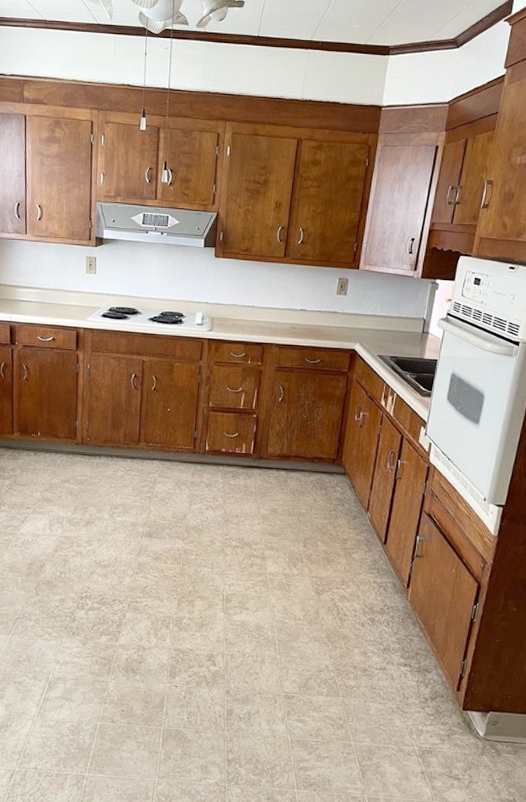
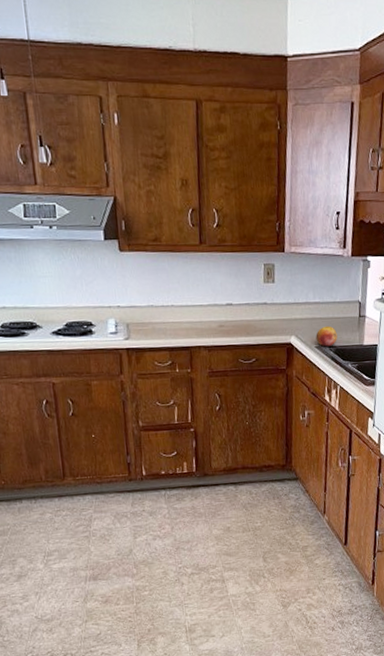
fruit: none [379,337,399,357] -> present [316,326,337,347]

